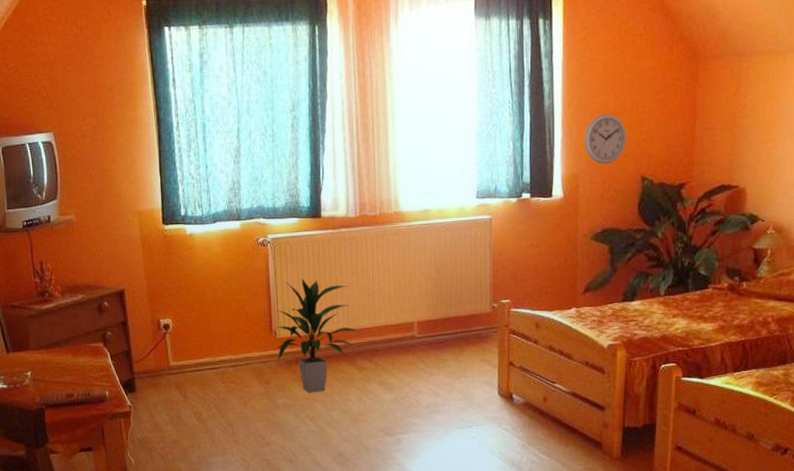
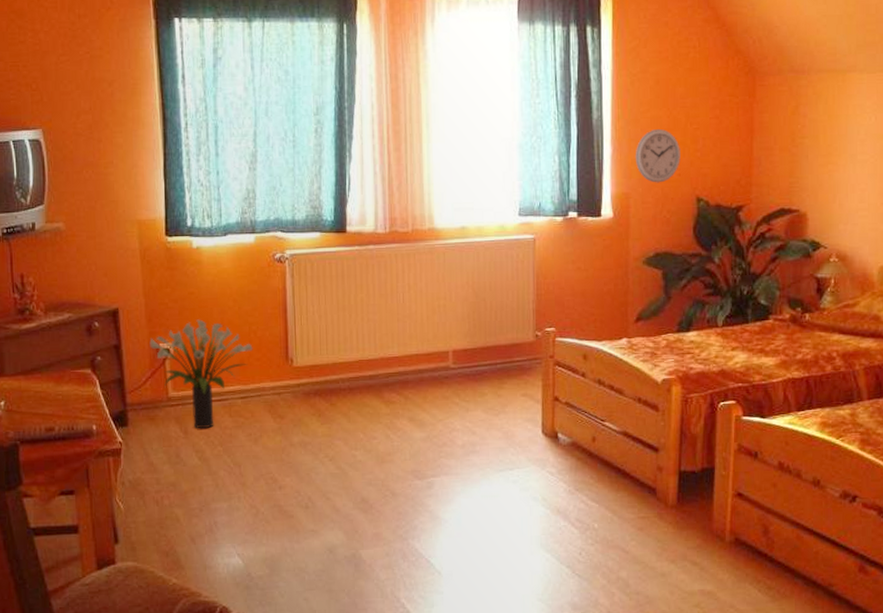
potted plant: none [152,298,241,393] -> present [149,319,253,428]
indoor plant: present [276,279,361,393] -> none [292,300,390,430]

